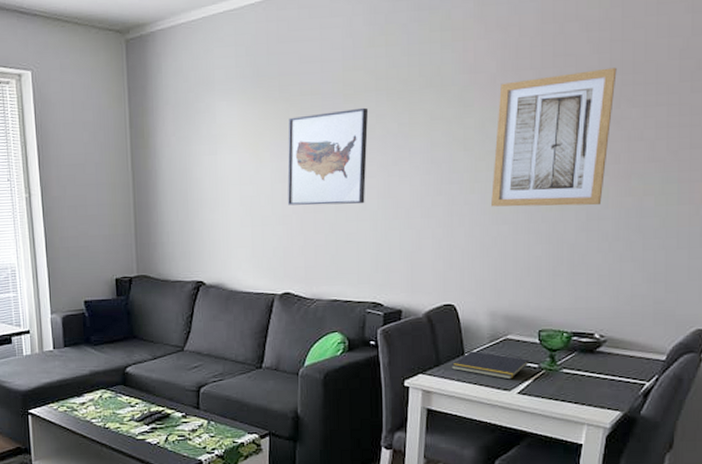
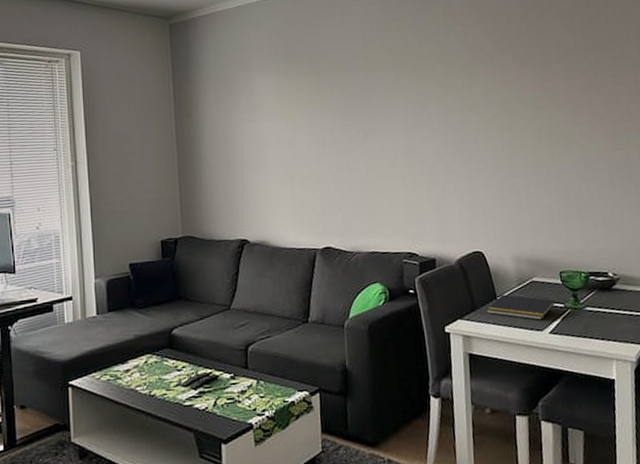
wall art: present [287,107,369,205] -> none [319,79,393,166]
wall art: present [491,67,617,207] -> none [497,46,595,162]

